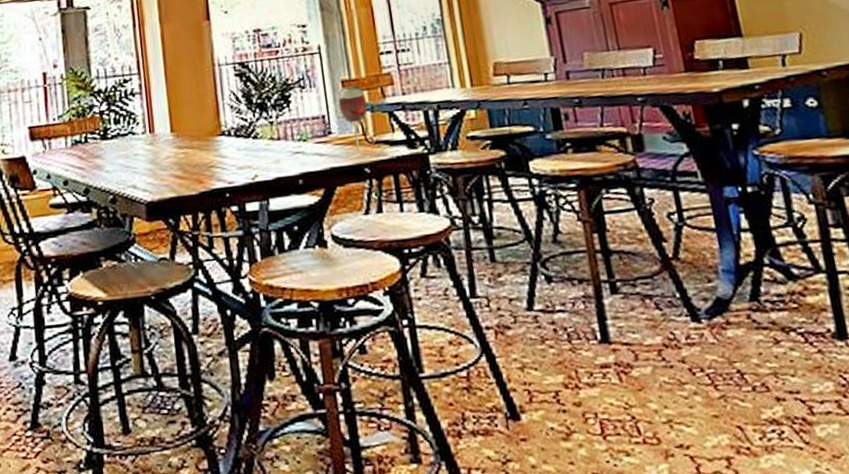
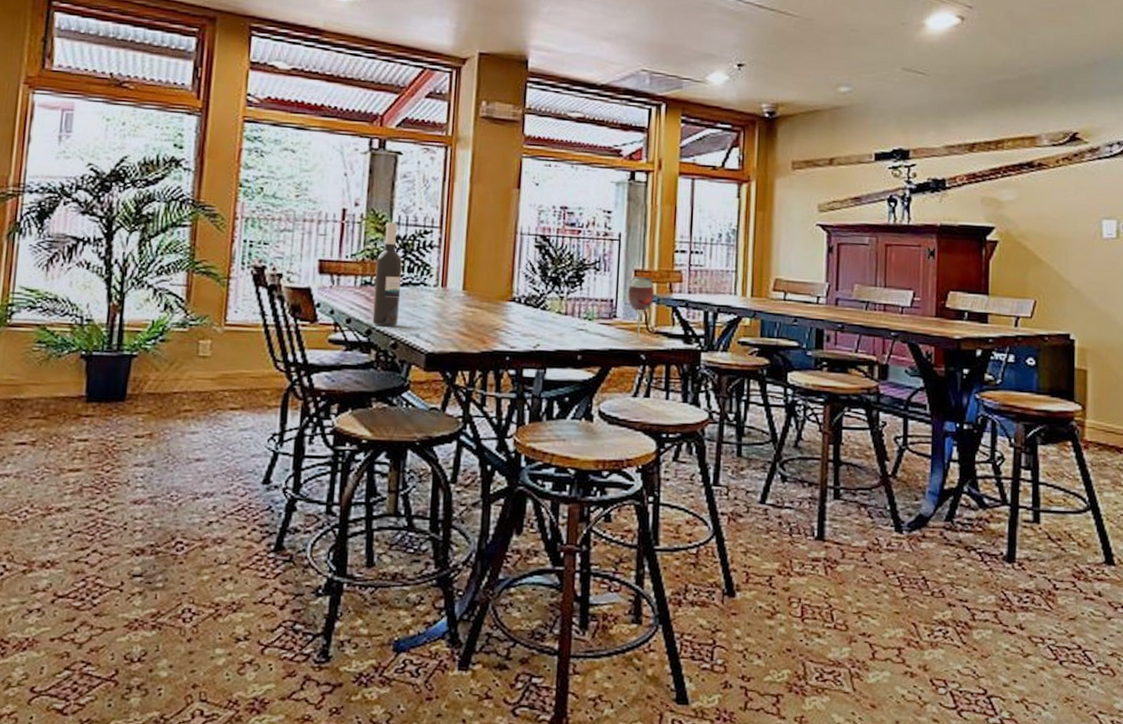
wine bottle: none [83,77,113,183] -> present [372,222,402,326]

